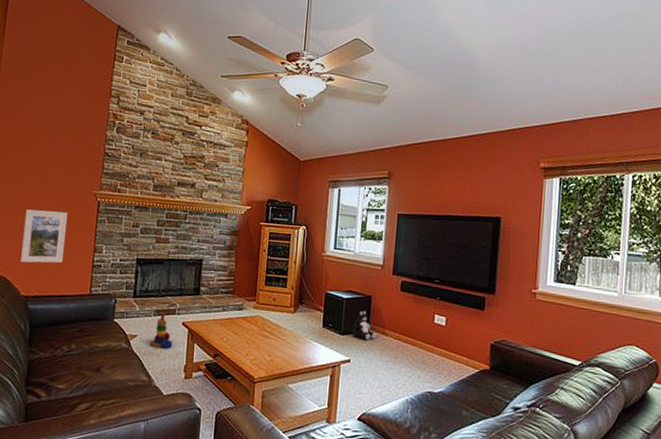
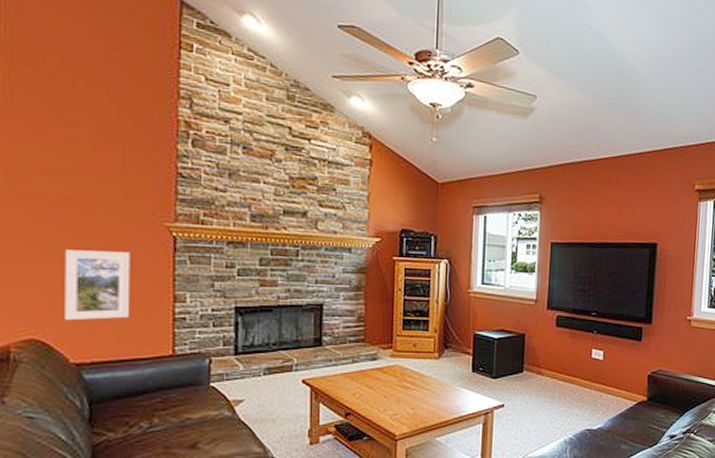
stacking toy: present [149,313,172,349] -> none [261,370,291,413]
plush toy: present [353,310,378,340] -> none [506,350,533,381]

